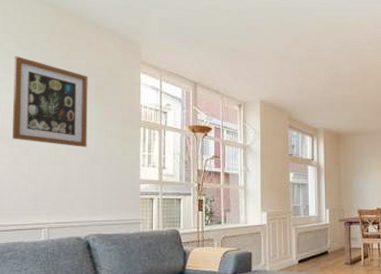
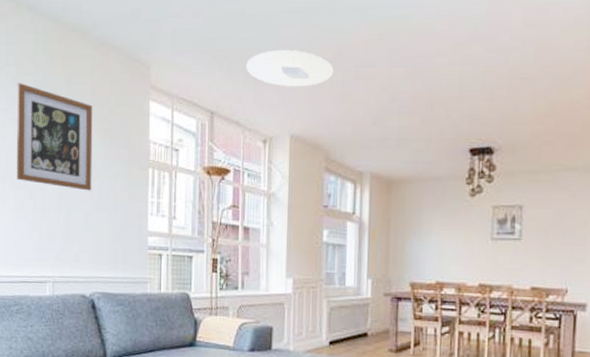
ceiling light: none [223,36,292,65] -> present [246,49,334,87]

